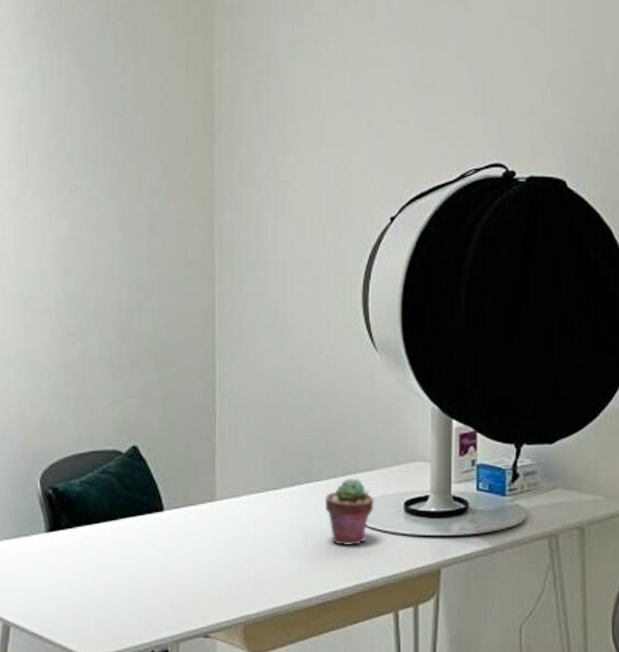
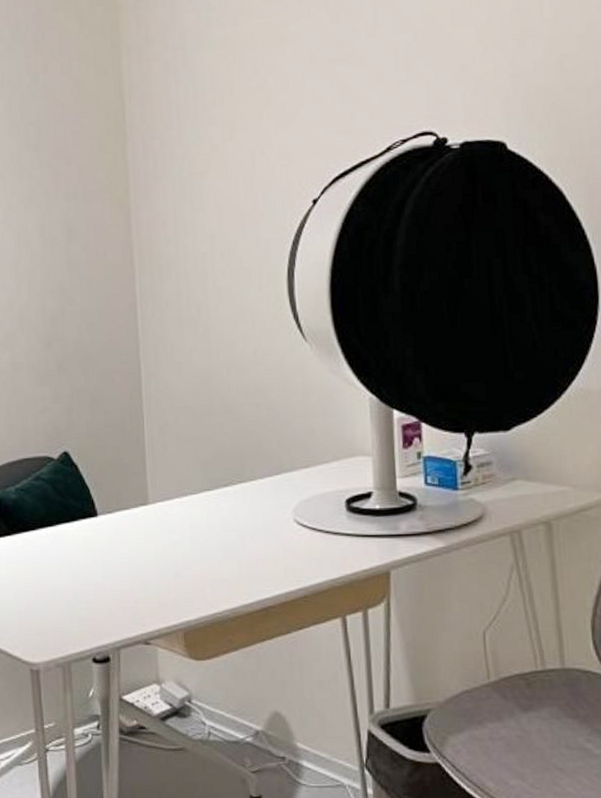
potted succulent: present [324,478,374,545] -> none [260,476,313,547]

